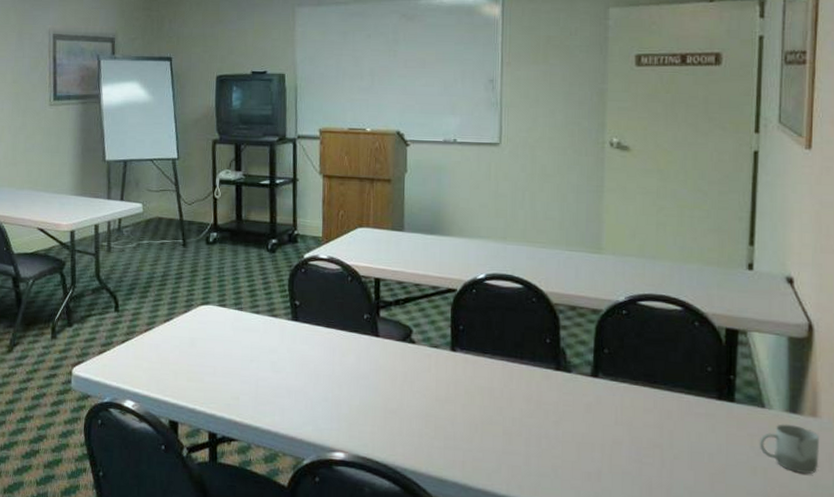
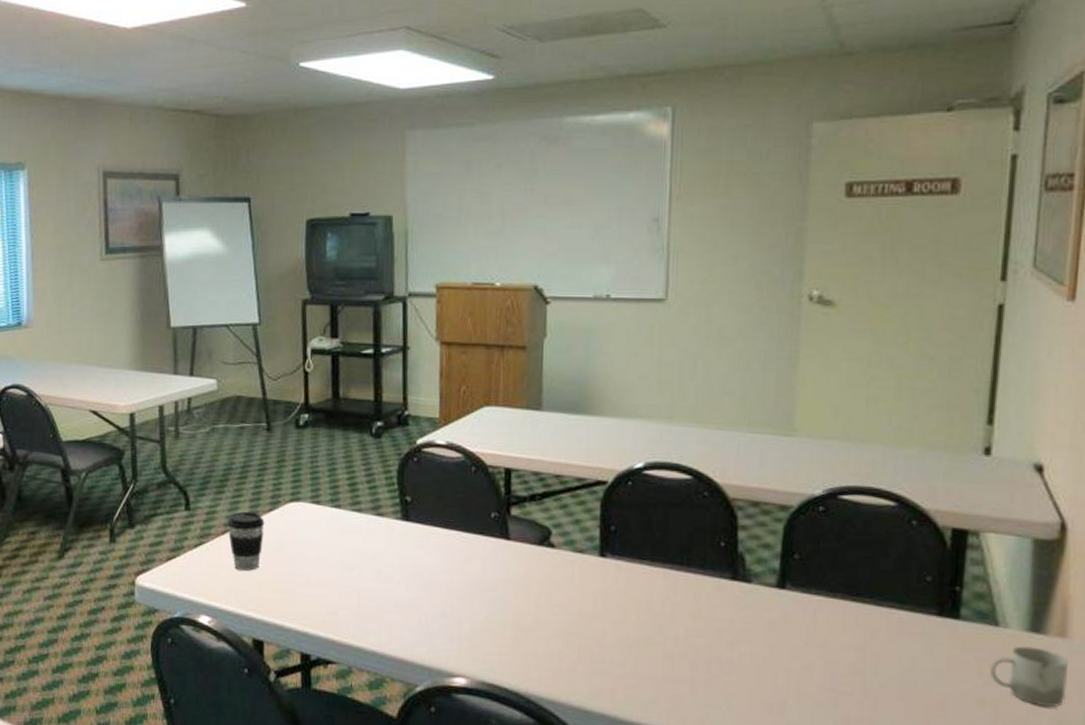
coffee cup: none [149,313,180,363] -> present [227,511,265,572]

